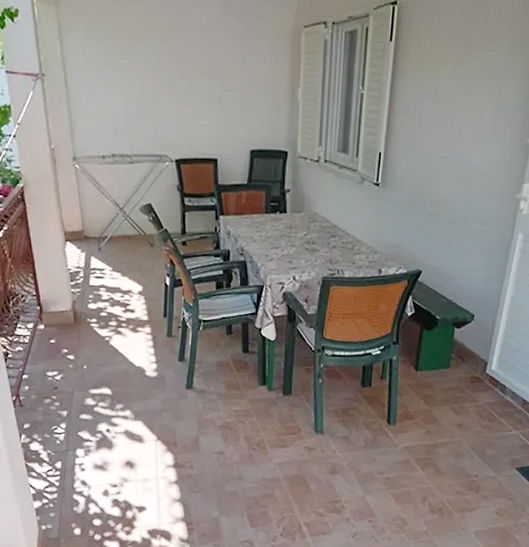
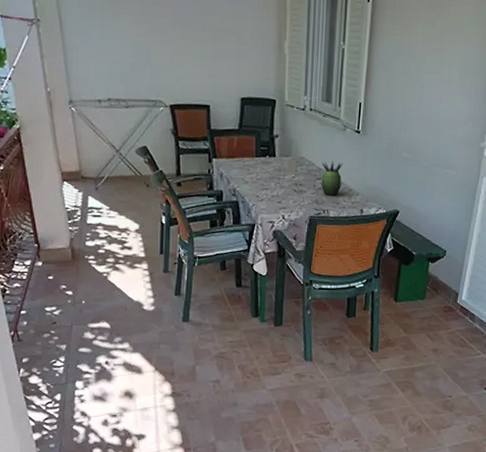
succulent plant: none [335,216,360,255] -> present [321,160,343,196]

